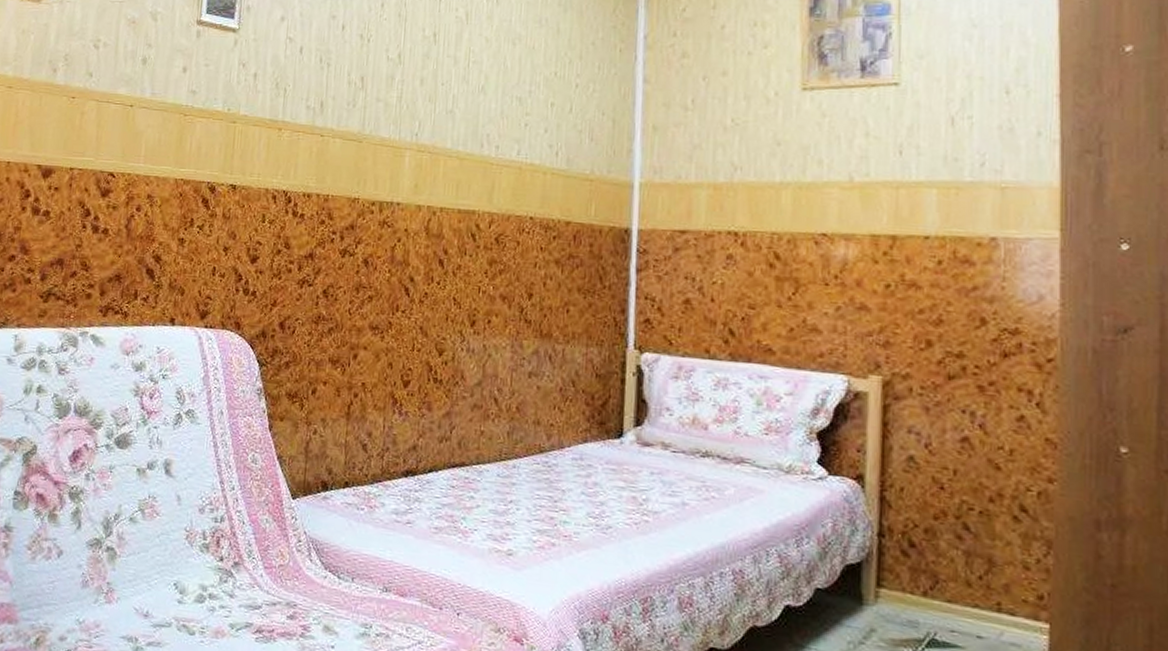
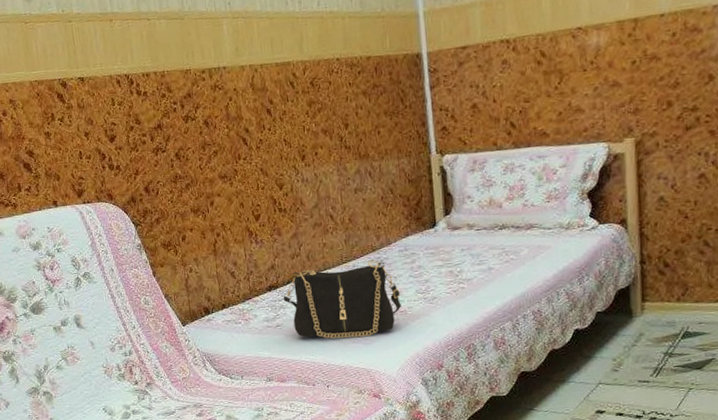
handbag: none [420,458,567,560] -> present [283,261,401,339]

